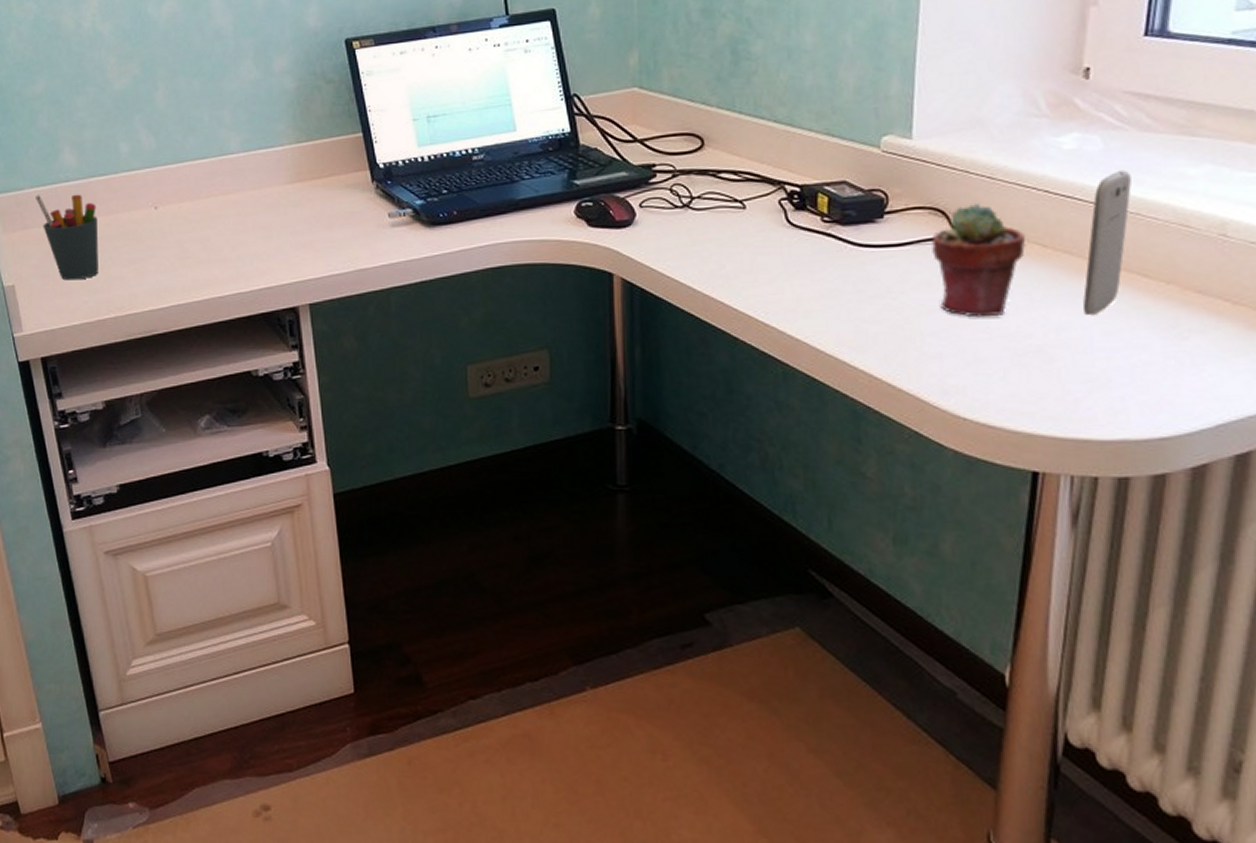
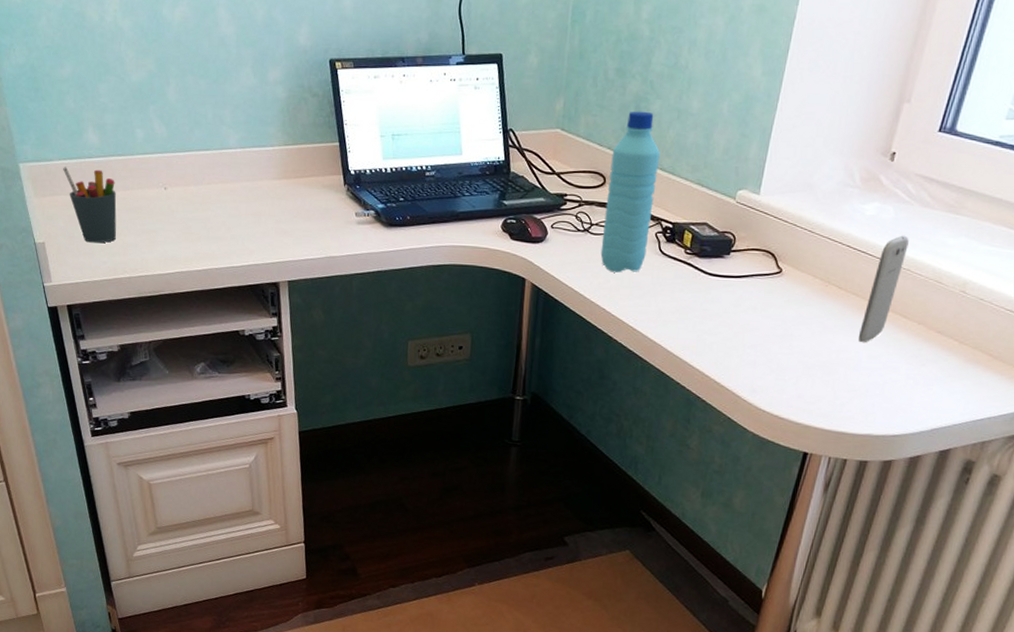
water bottle: none [708,54,772,255] -> present [600,111,661,273]
potted succulent: present [931,202,1025,318] -> none [760,249,828,338]

